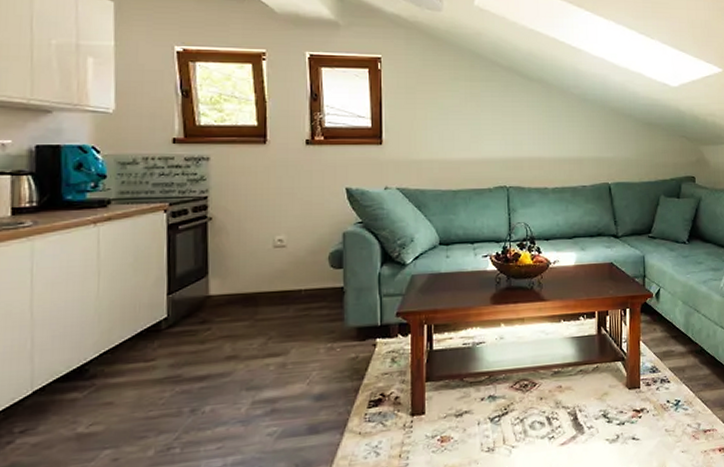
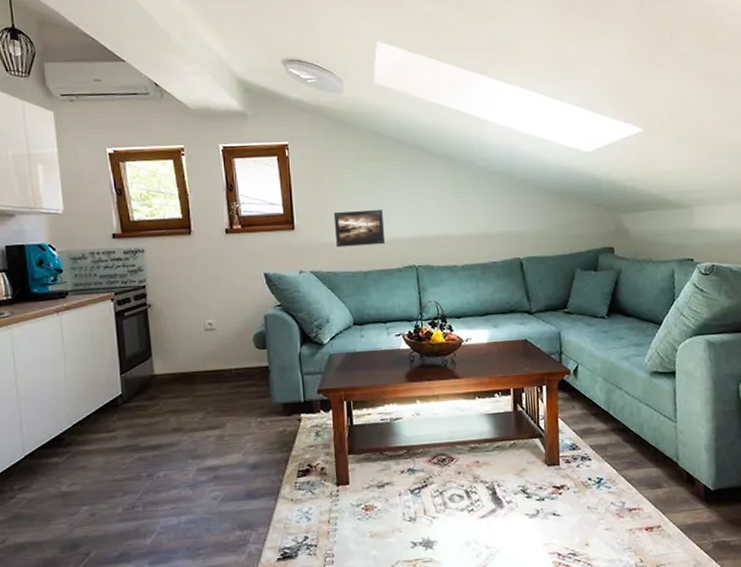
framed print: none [425,128,478,165] -> present [333,209,386,248]

